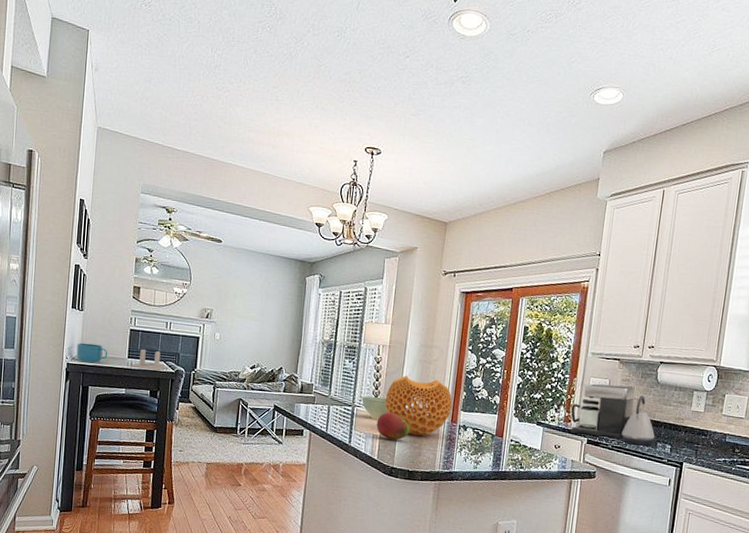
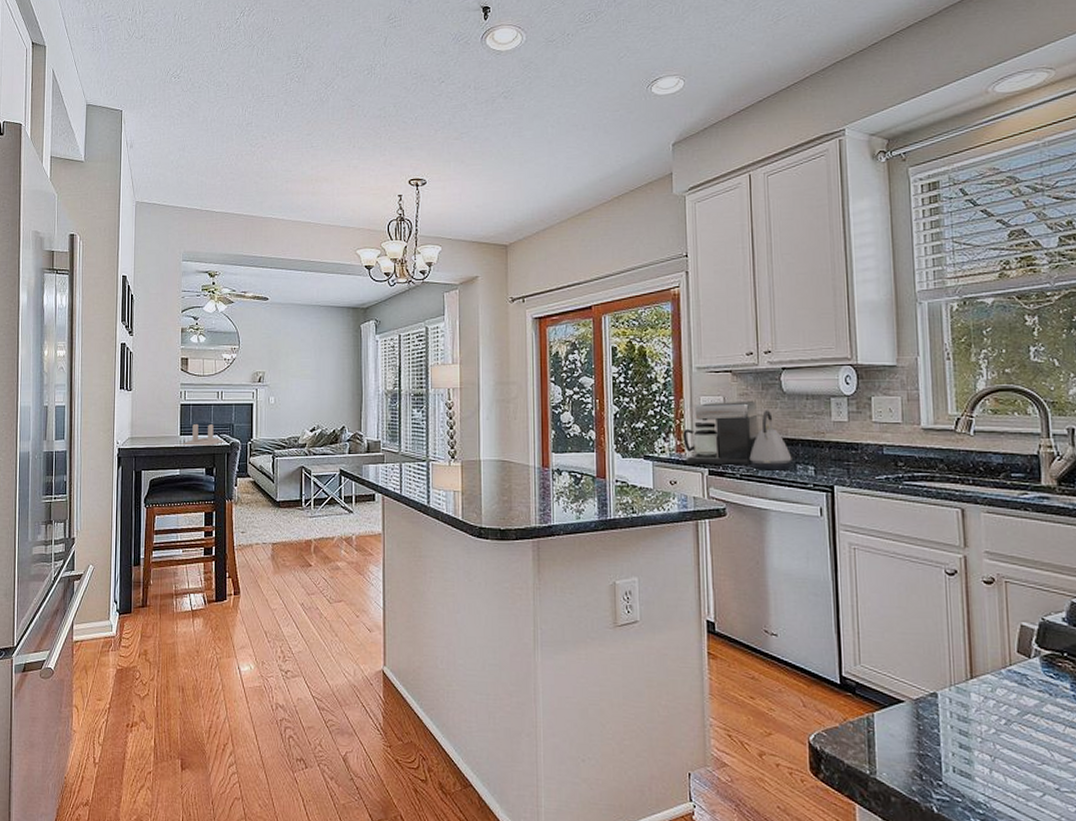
cup: present [76,342,108,364] -> none [127,424,159,446]
bowl: present [361,396,388,420] -> none [435,448,468,473]
fruit: present [376,412,410,440] -> none [456,463,495,495]
decorative bowl: present [385,375,453,436] -> none [463,419,541,487]

